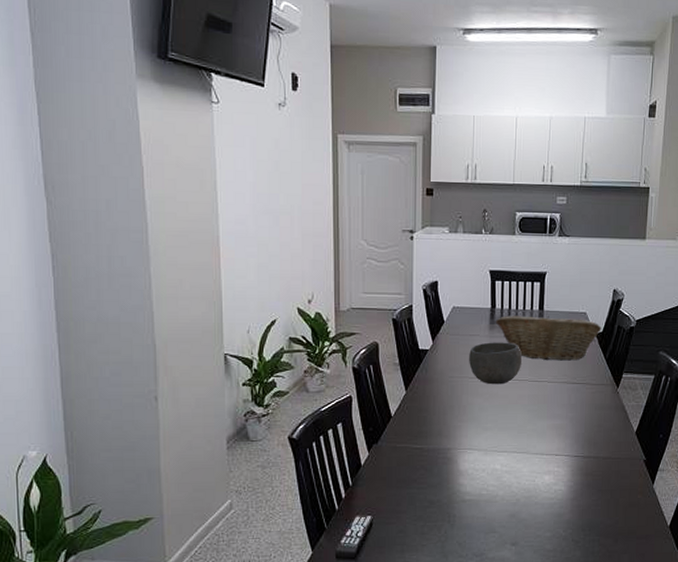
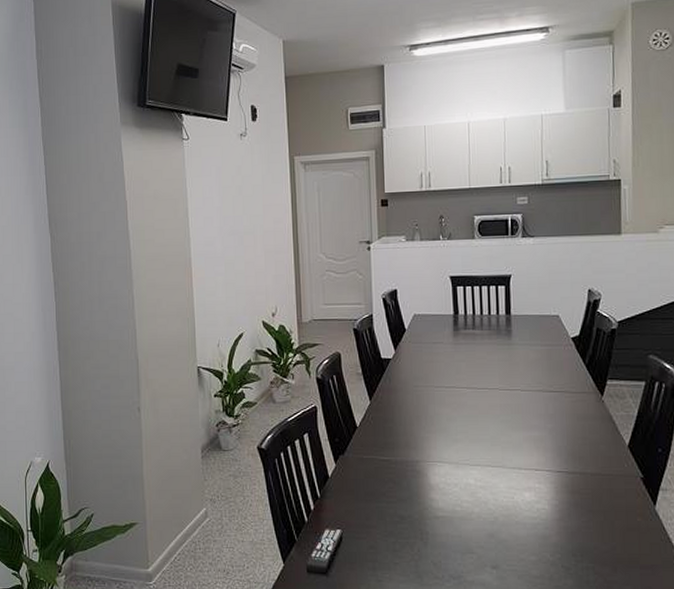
bowl: present [469,342,522,385] -> none [433,349,490,394]
fruit basket: present [495,316,602,361] -> none [459,320,578,368]

